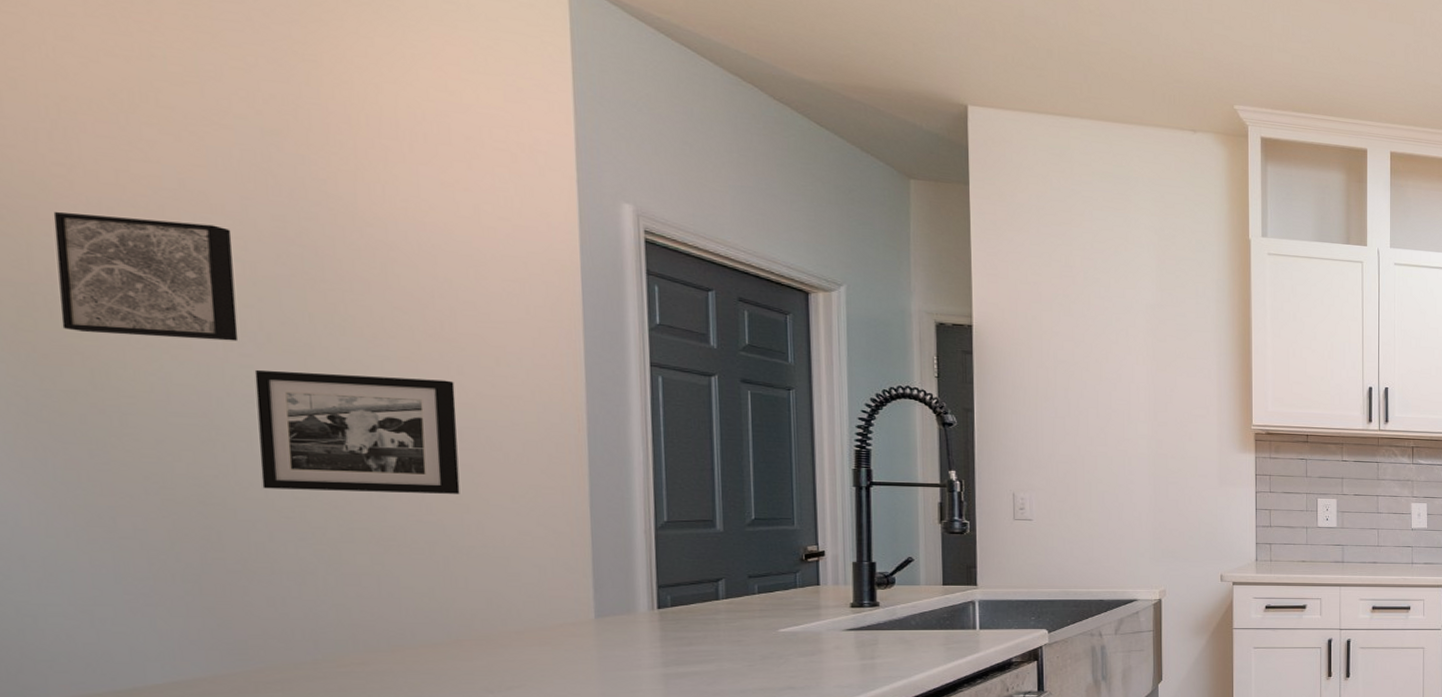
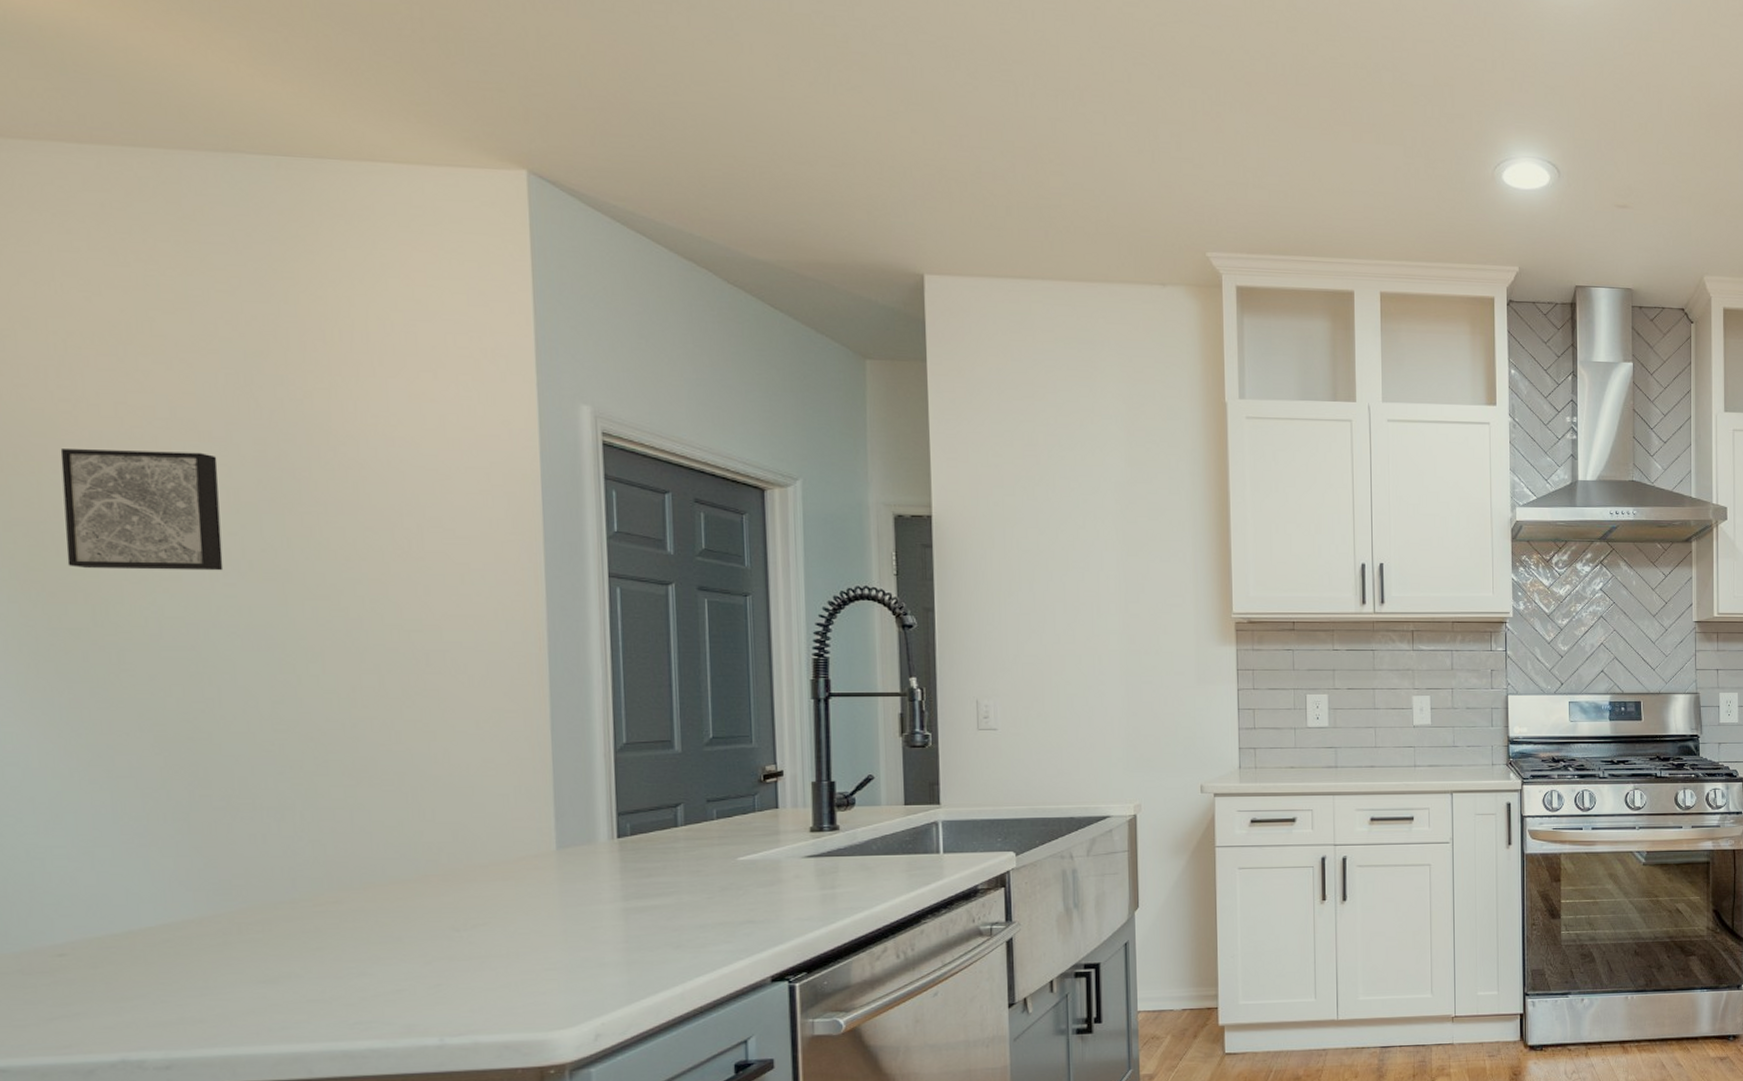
picture frame: present [254,369,460,494] -> none [238,598,427,722]

